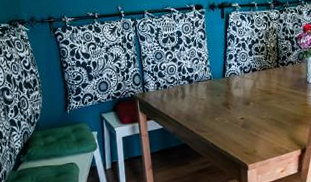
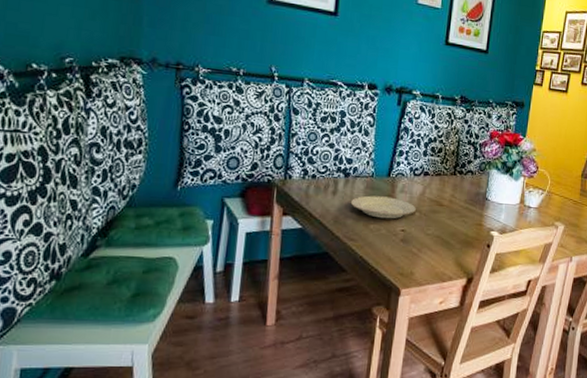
plate: none [196,93,251,112] -> present [350,195,417,219]

